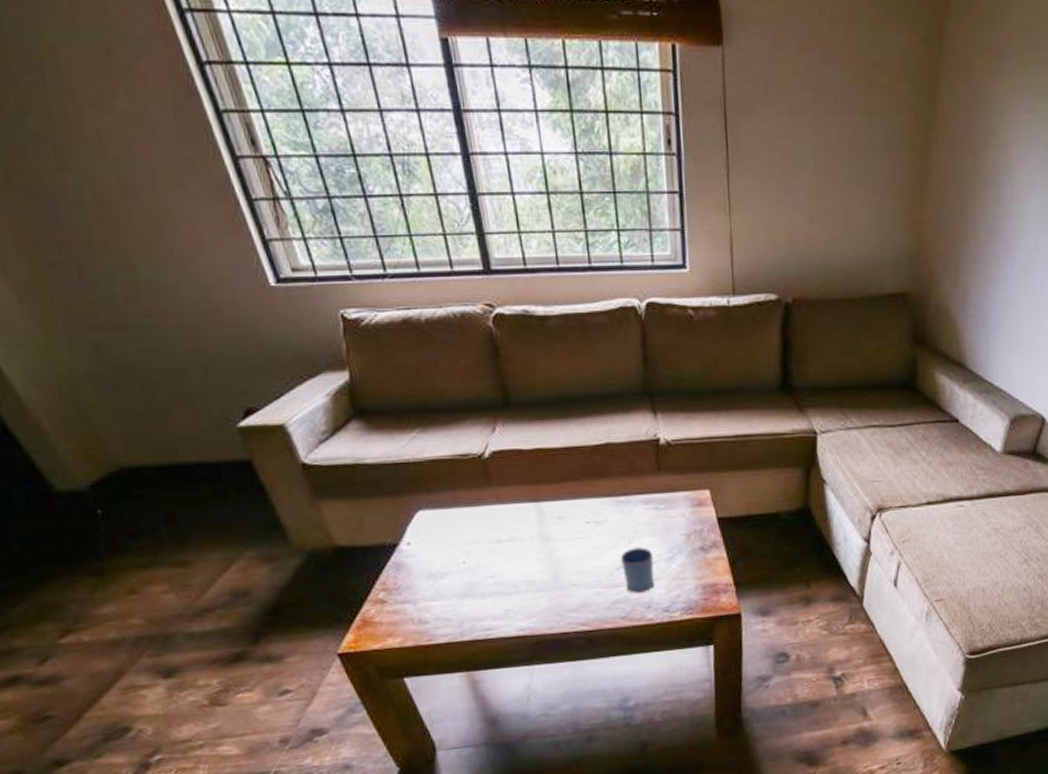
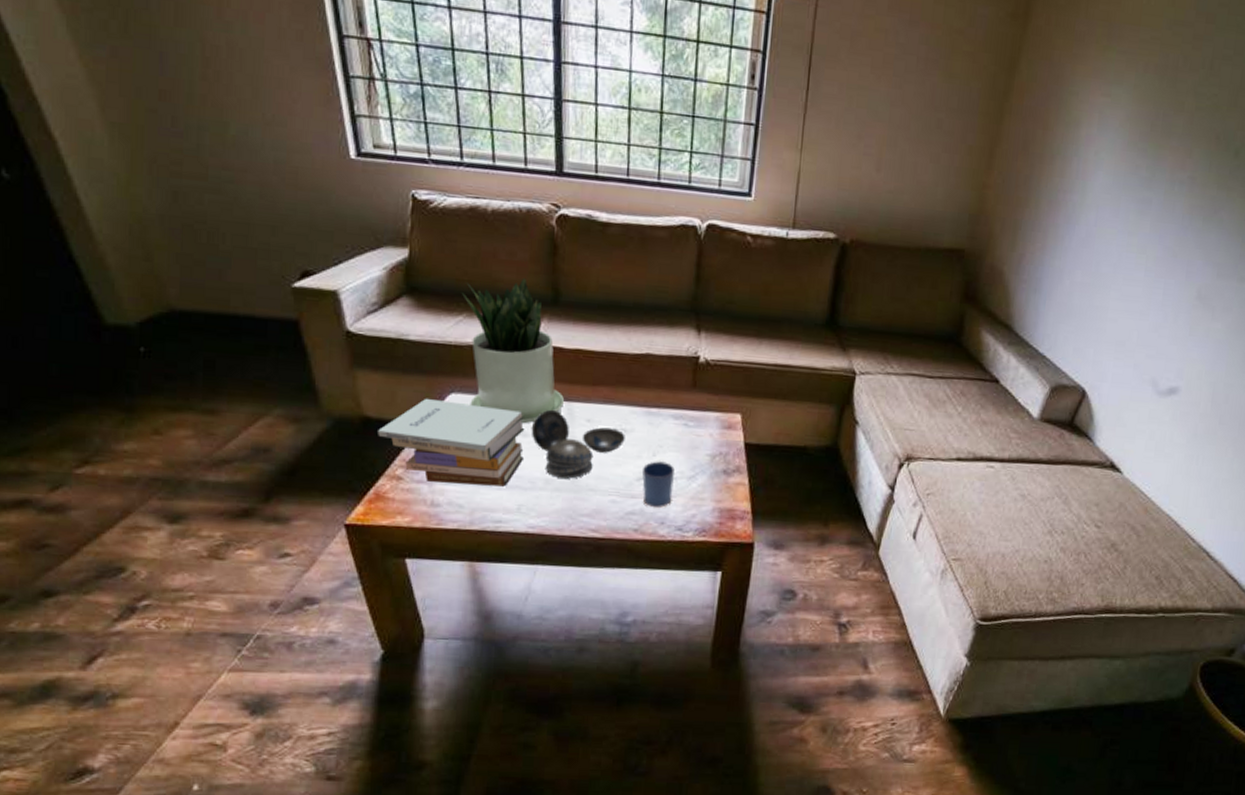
books: none [352,518,502,601] -> present [378,398,525,487]
planter: none [409,384,533,531] -> present [461,277,565,424]
decorative bowl: none [504,512,599,578] -> present [531,409,625,479]

